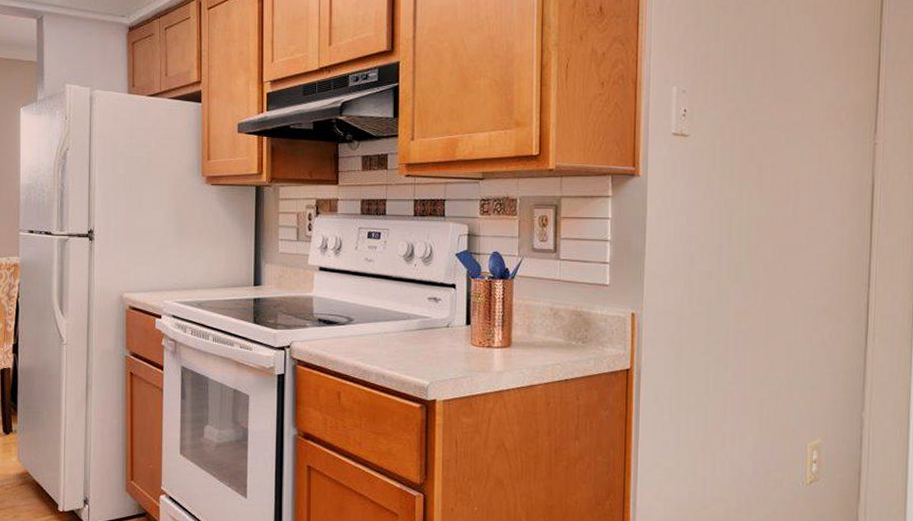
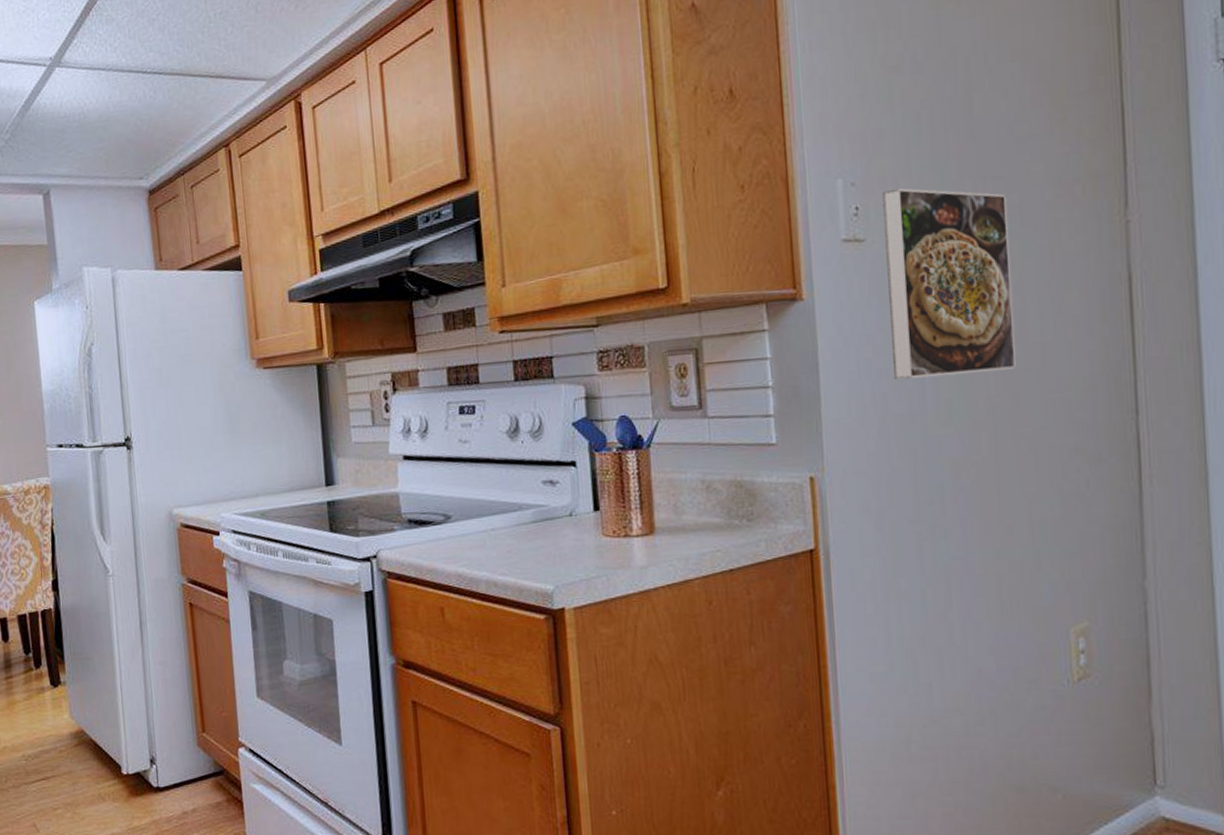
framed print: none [701,99,793,246] -> present [882,188,1016,380]

